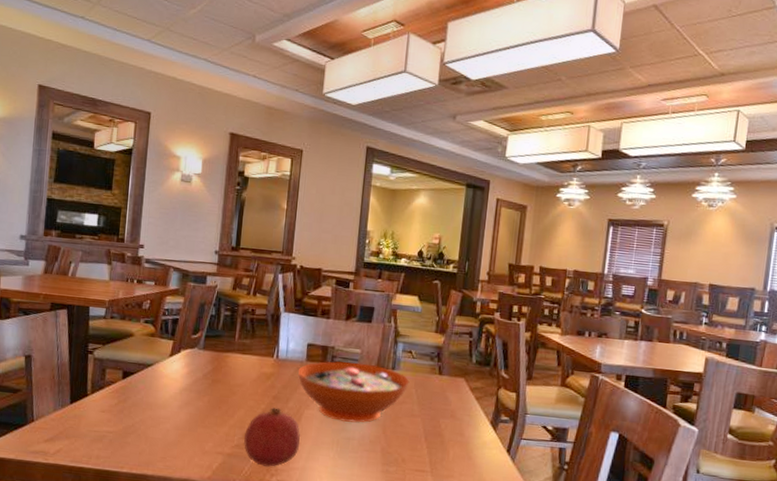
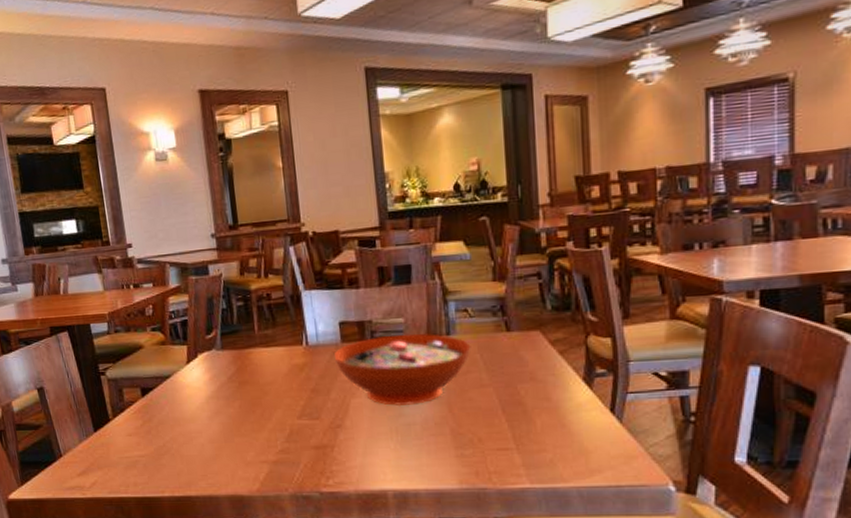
fruit: present [244,408,301,467] -> none [287,402,353,469]

